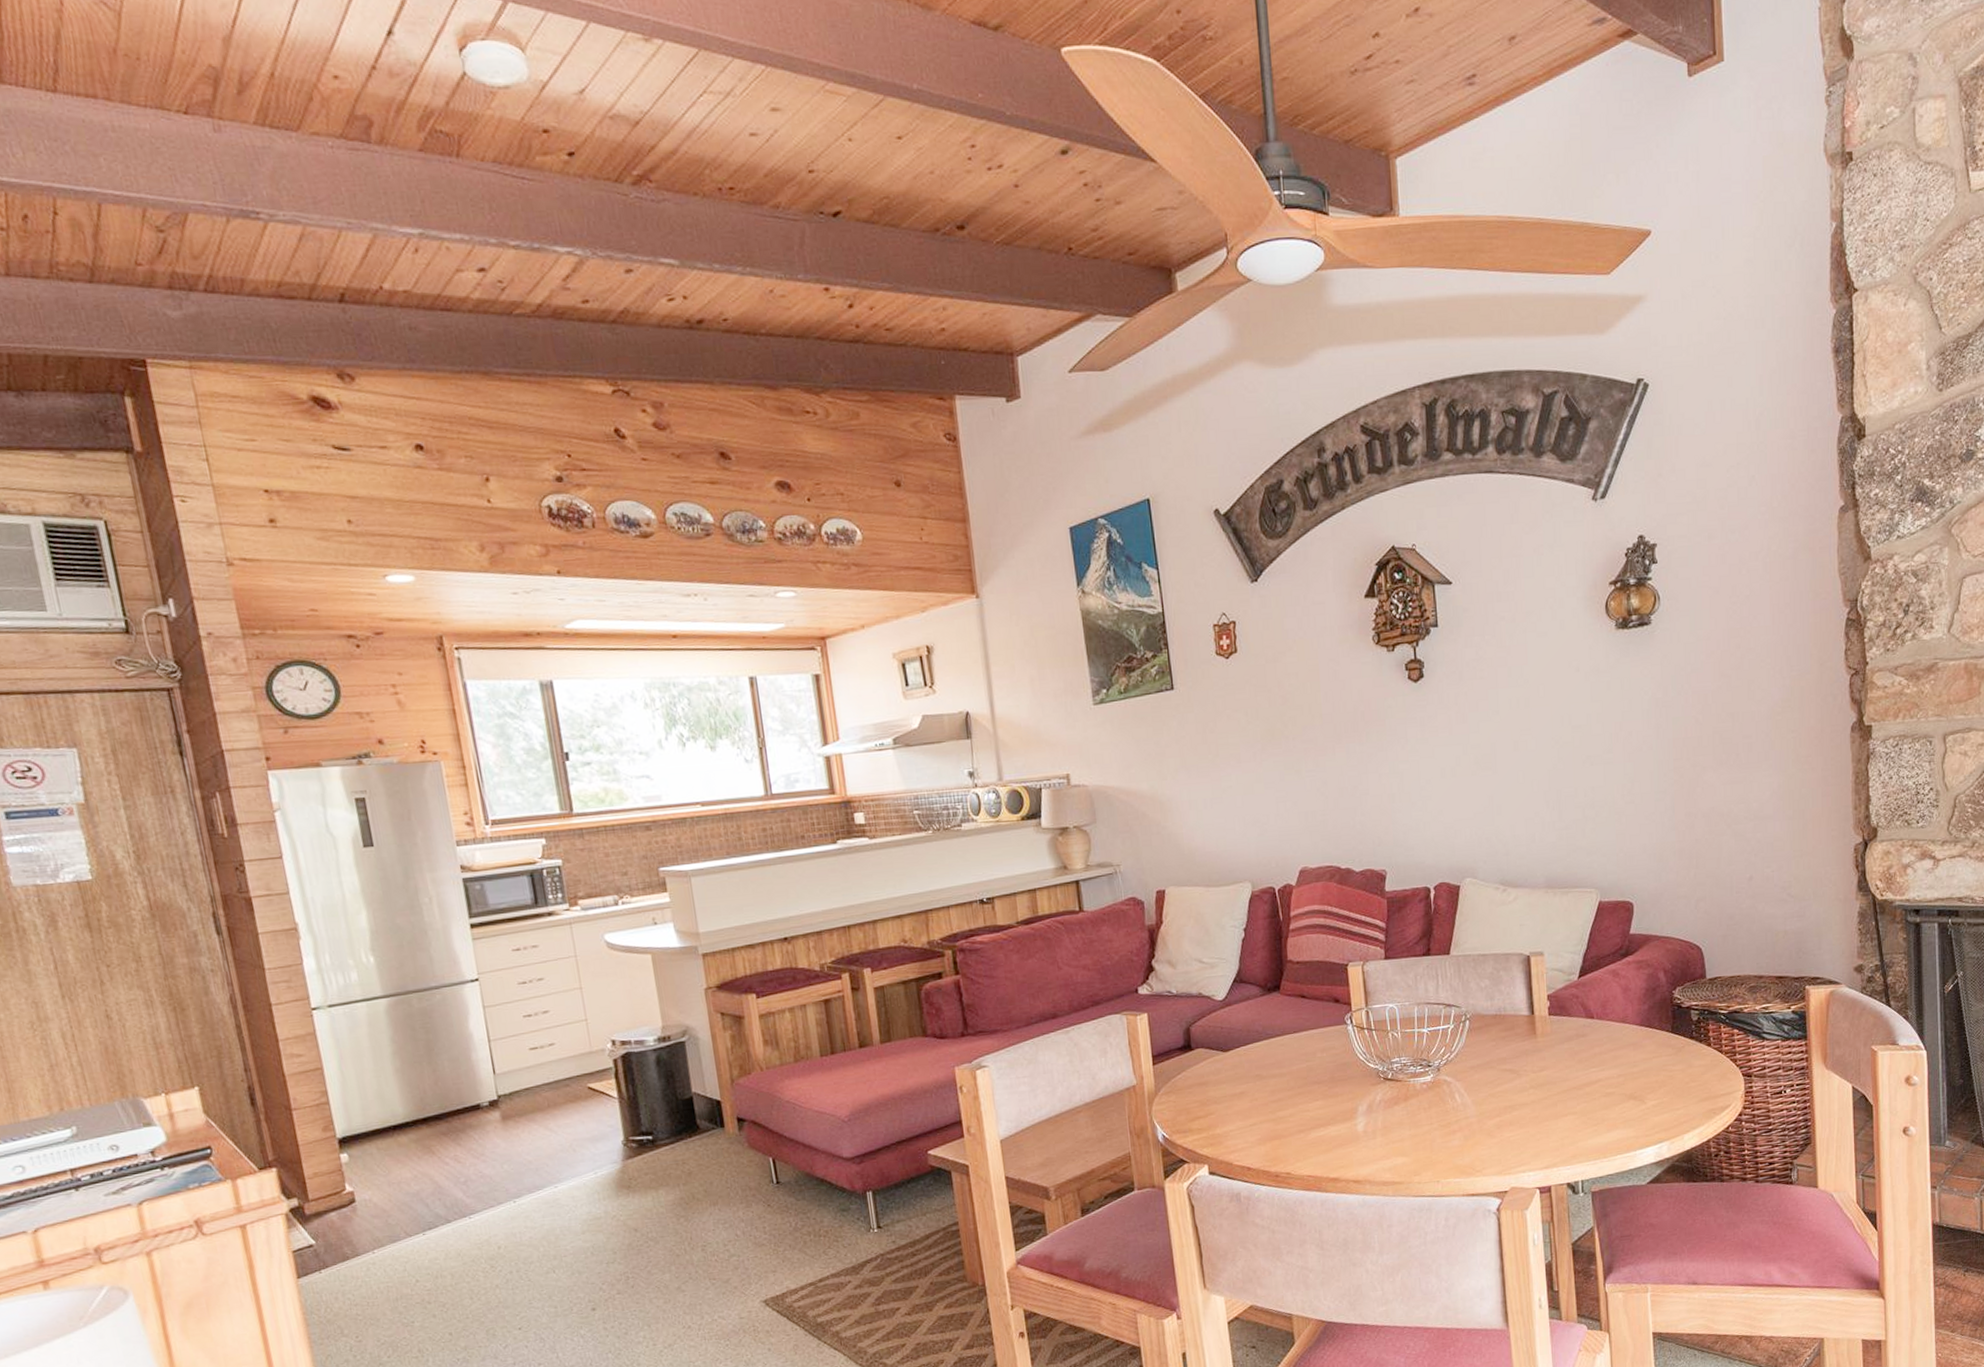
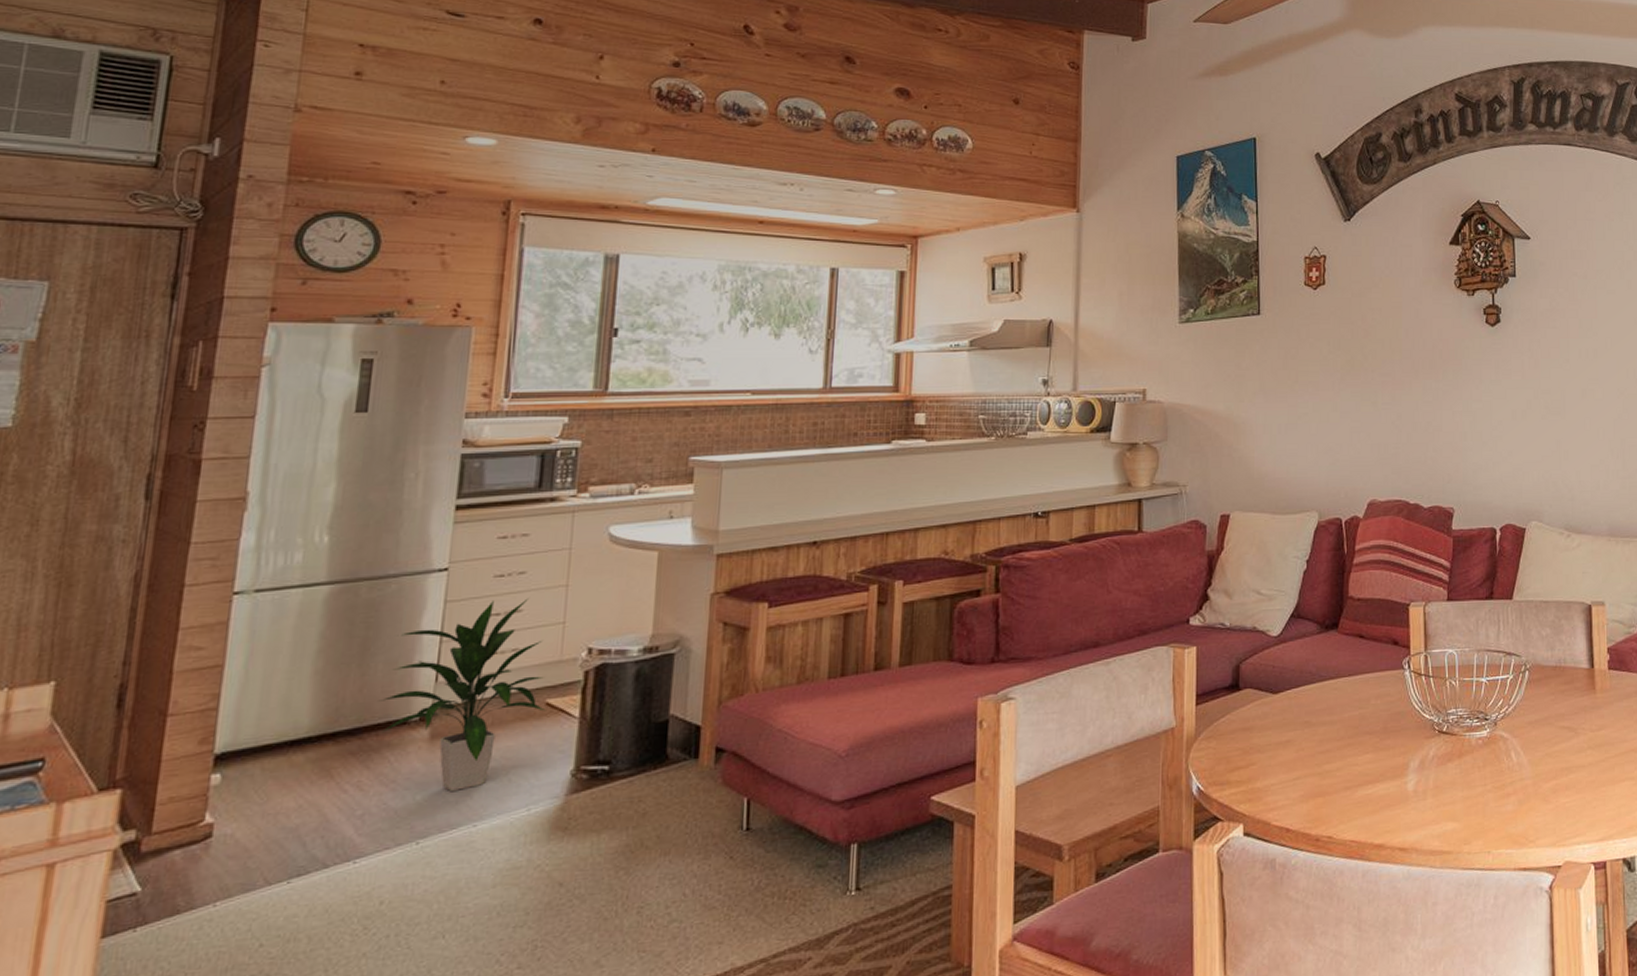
indoor plant: none [452,1000,590,1161] -> present [378,598,546,791]

